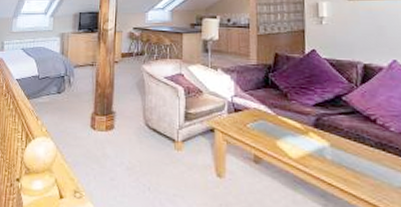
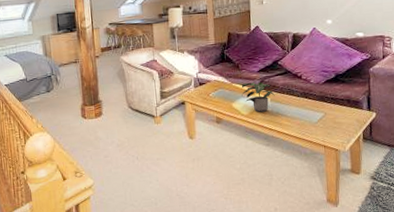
potted plant: none [289,117,337,159] -> present [241,82,275,112]

